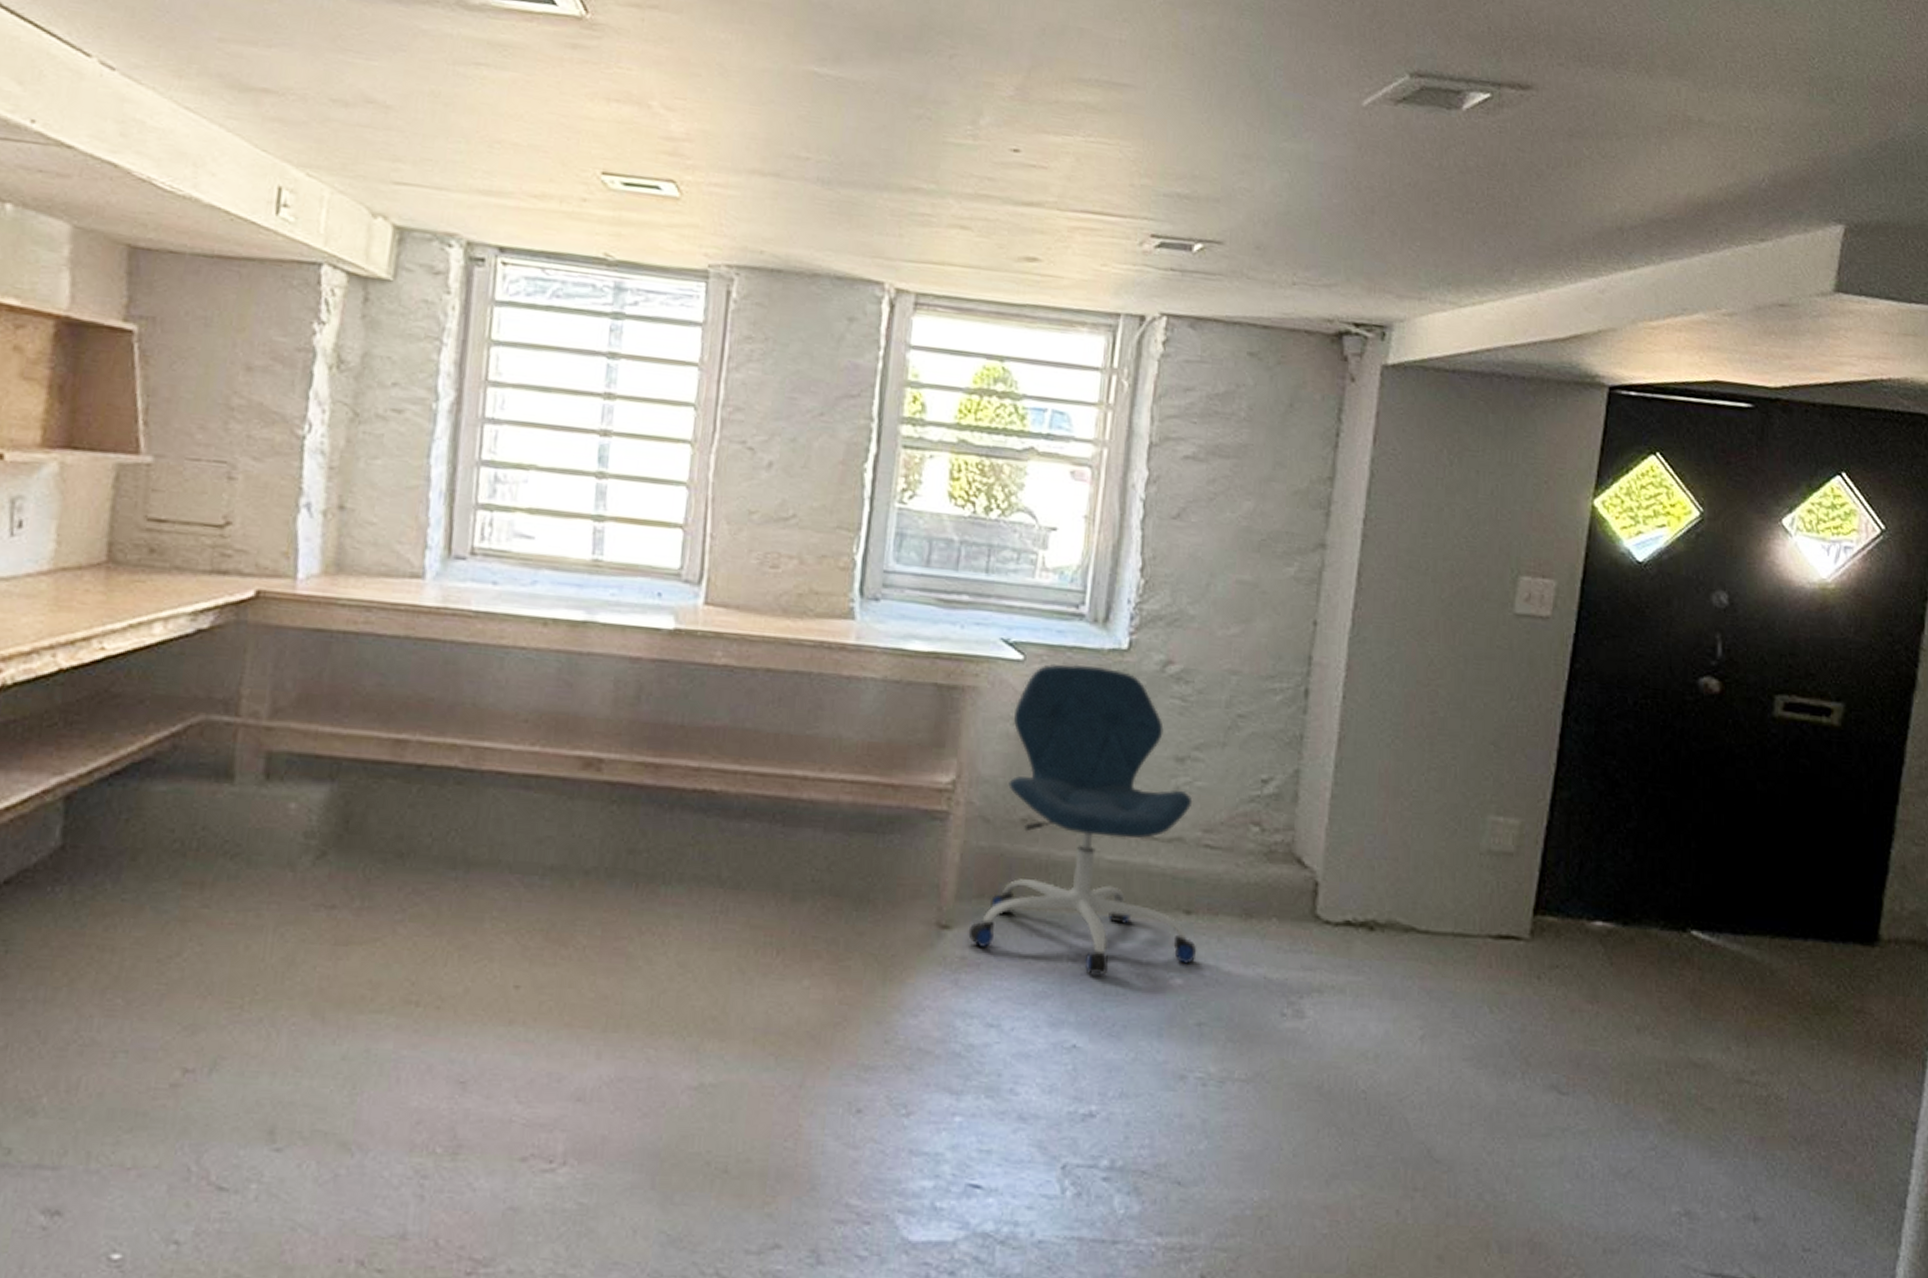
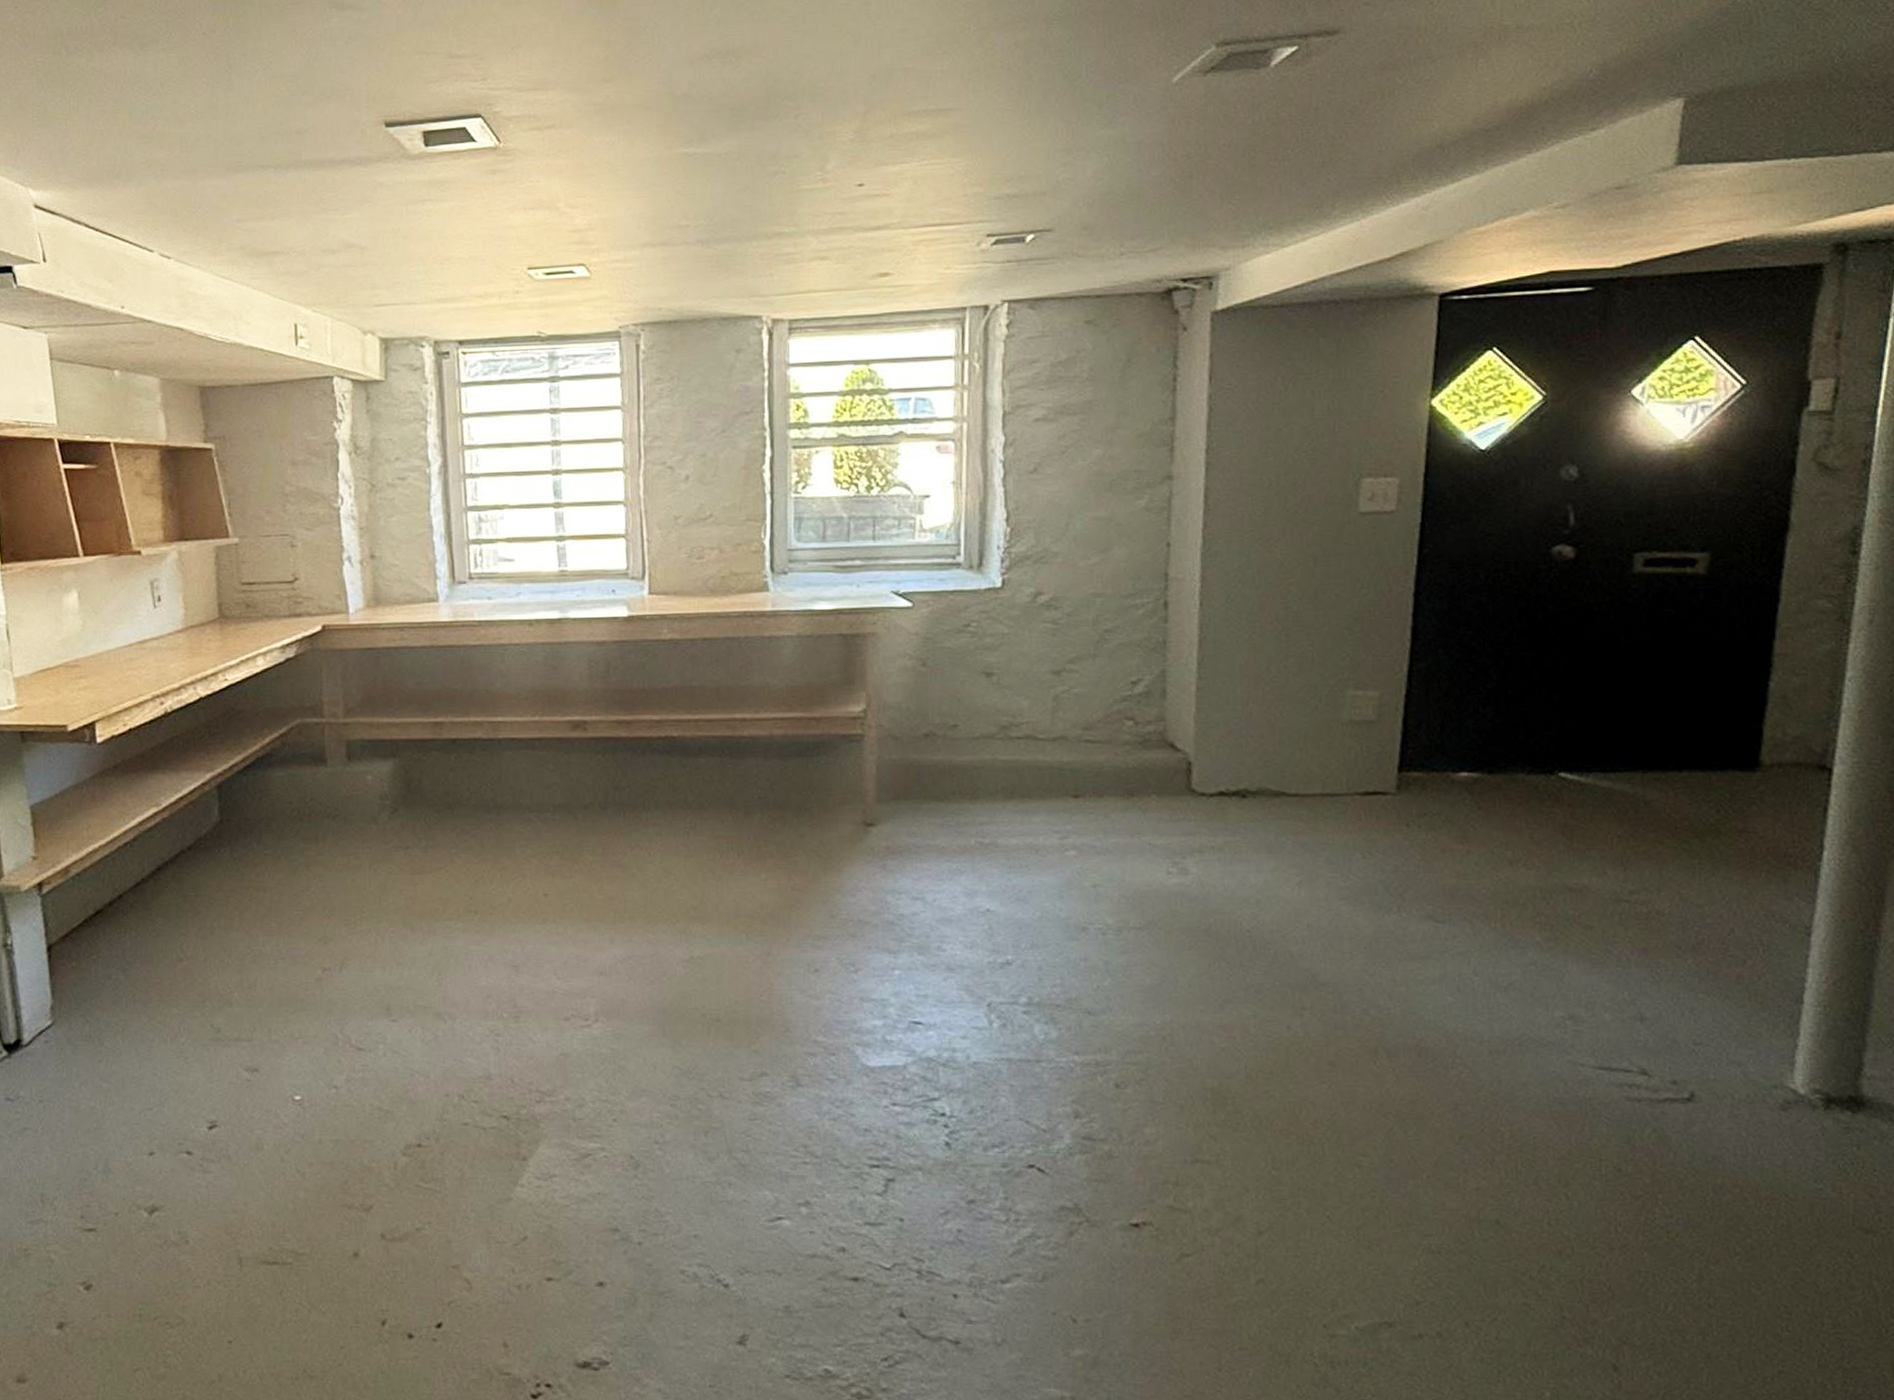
office chair: present [968,663,1197,977] -> none [890,604,1087,854]

